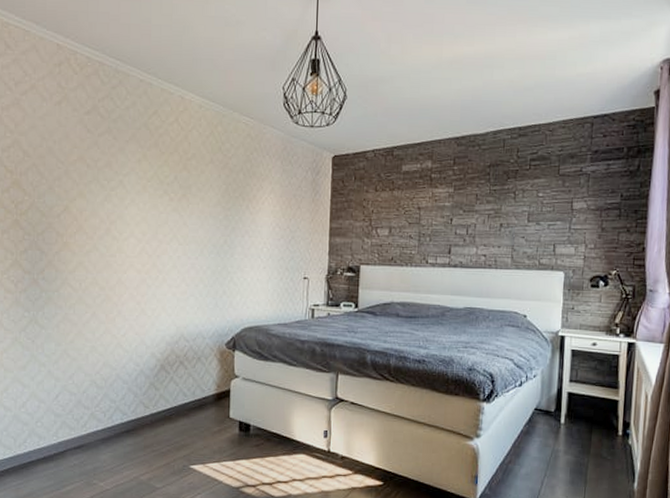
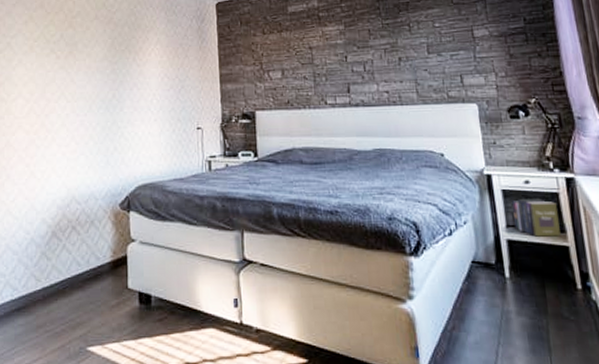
books: none [577,359,616,392] -> present [512,199,561,237]

